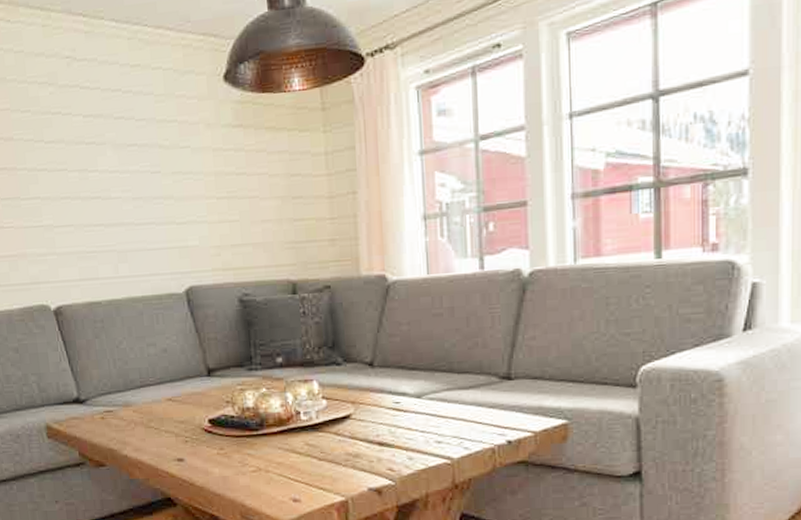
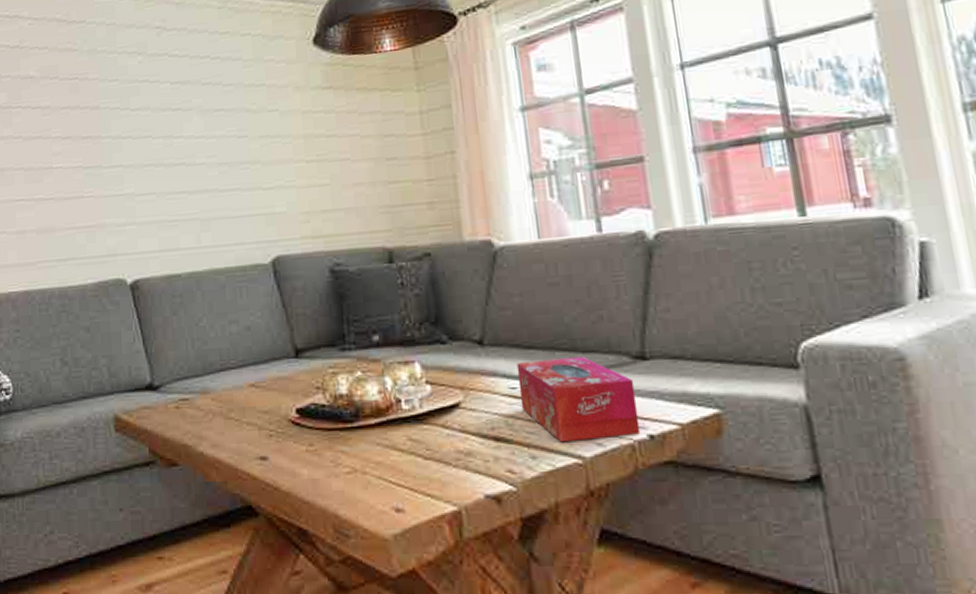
tissue box: none [401,376,501,447] -> present [516,356,641,443]

